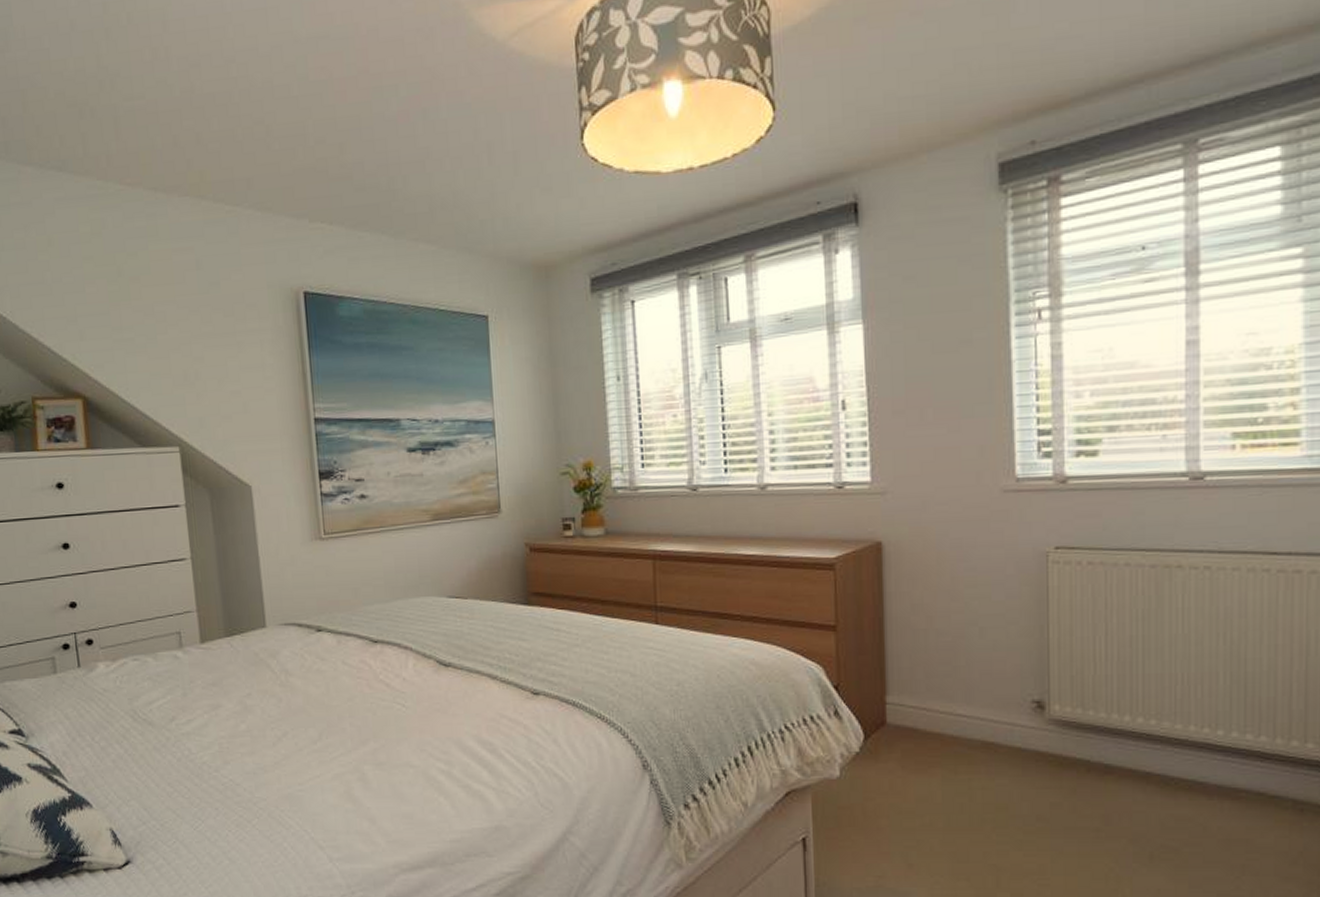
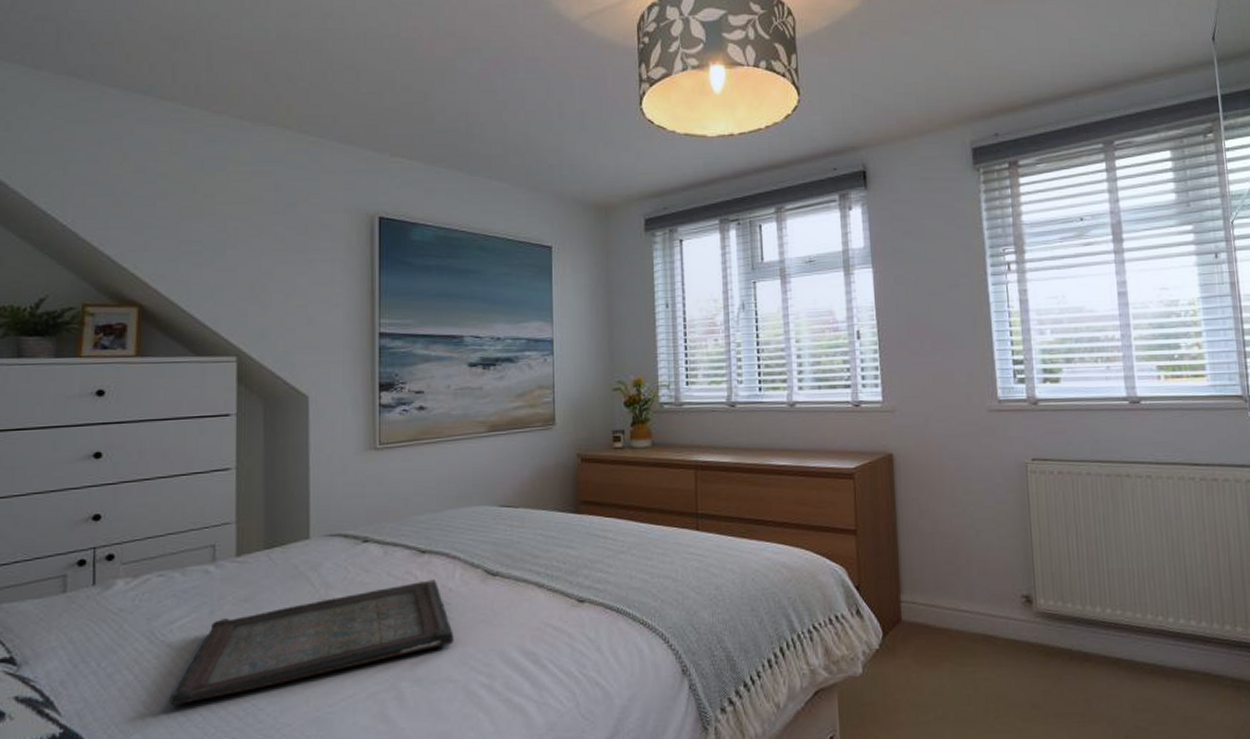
serving tray: none [157,669,411,777] -> present [170,579,454,705]

